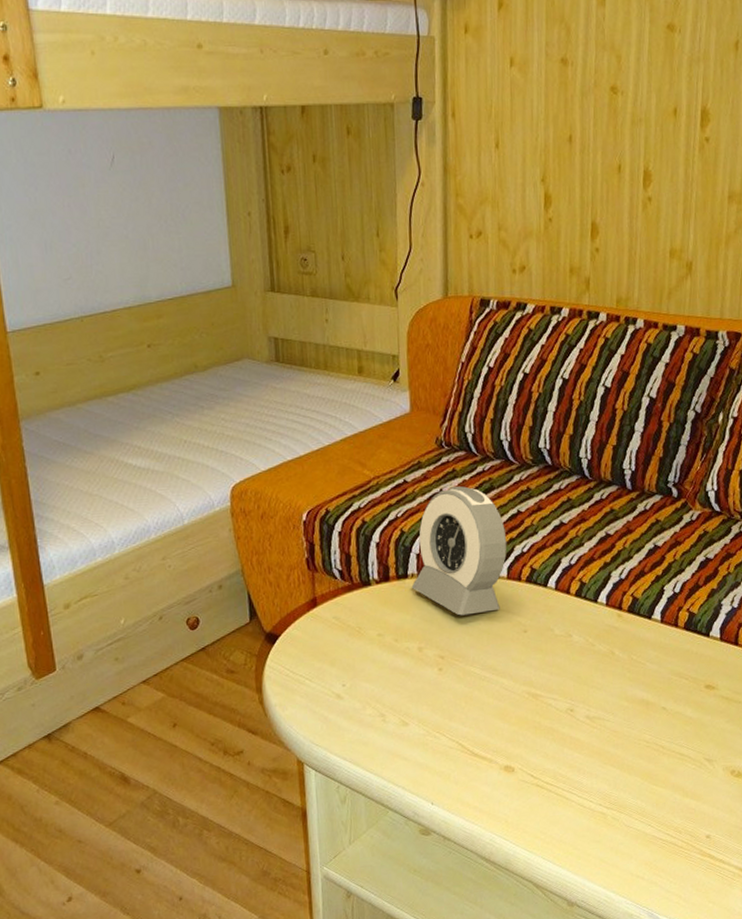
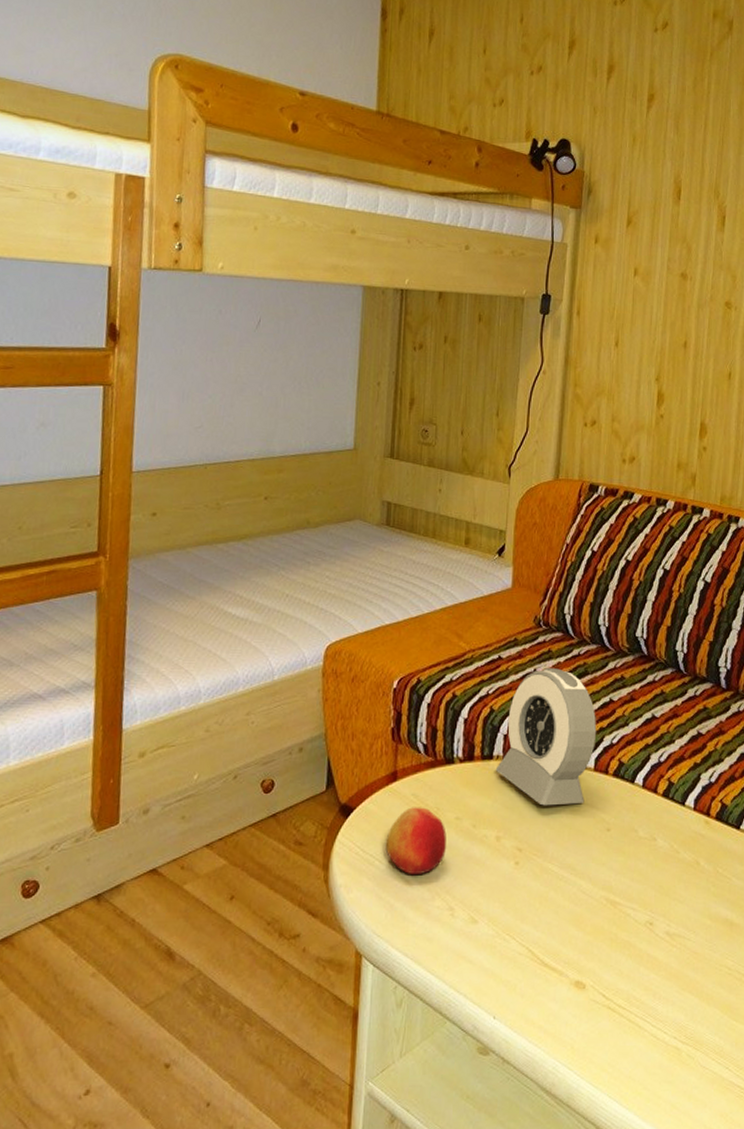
apple: none [313,628,372,690] -> present [385,807,447,876]

